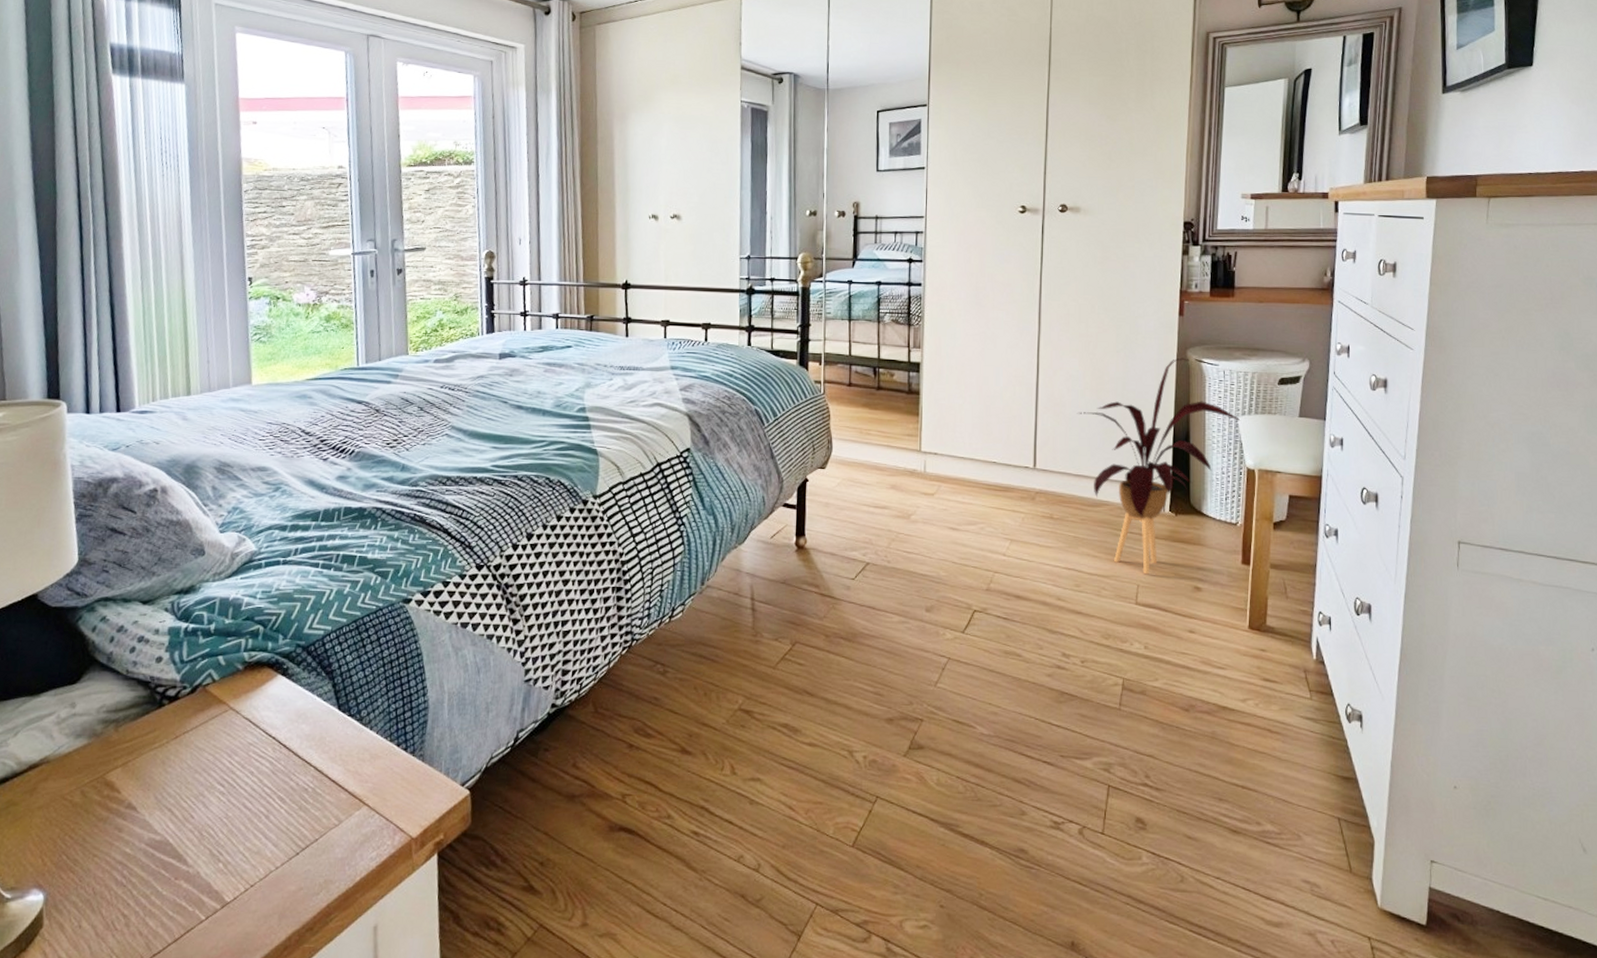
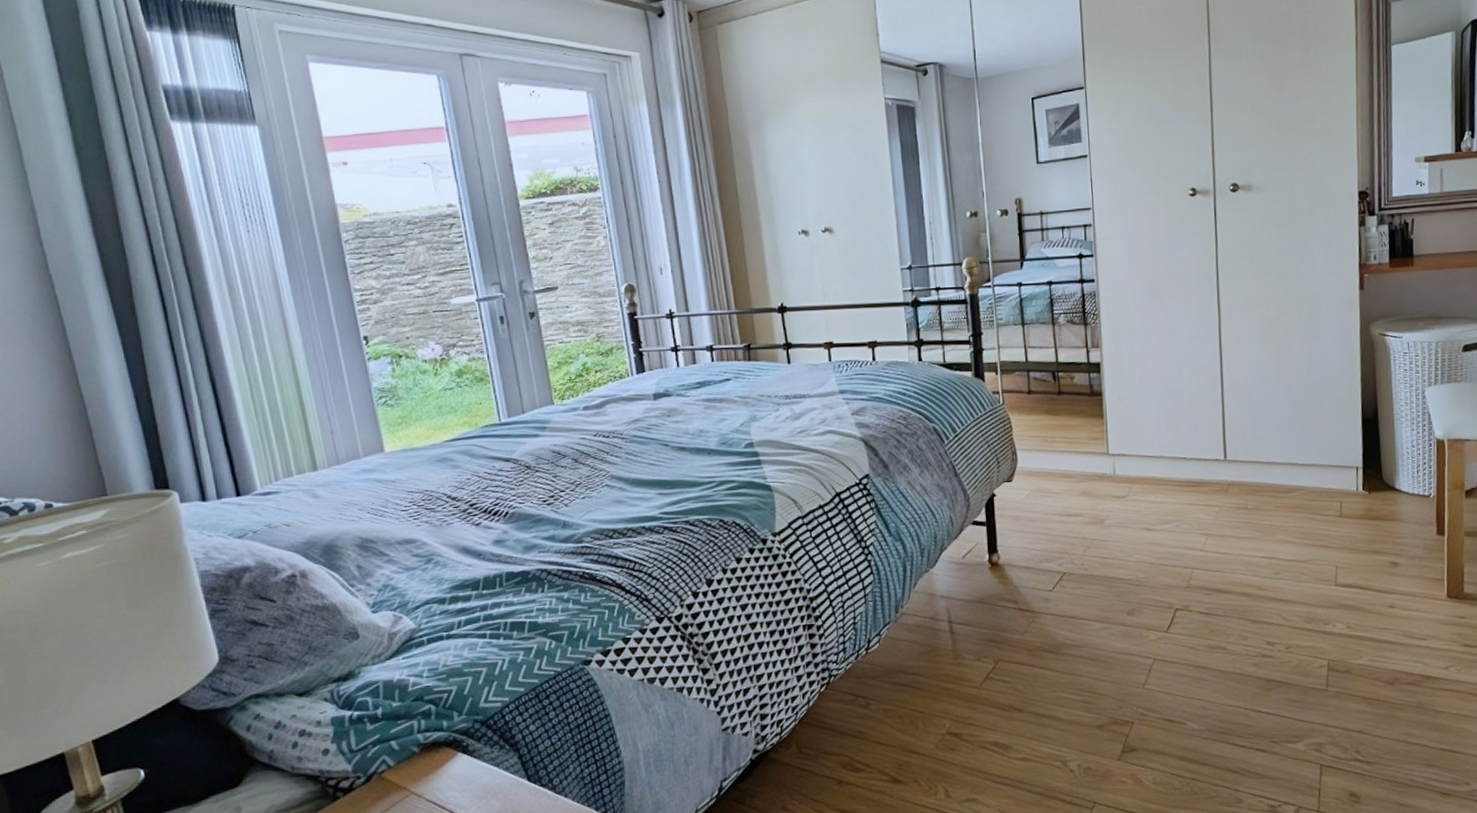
house plant: present [1077,357,1241,574] -> none [1264,333,1428,554]

